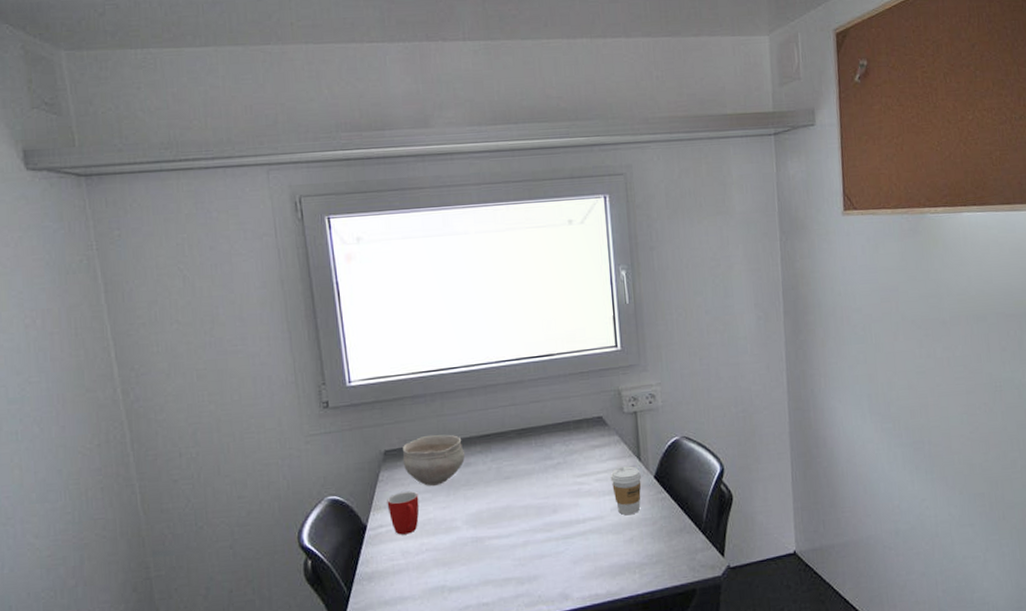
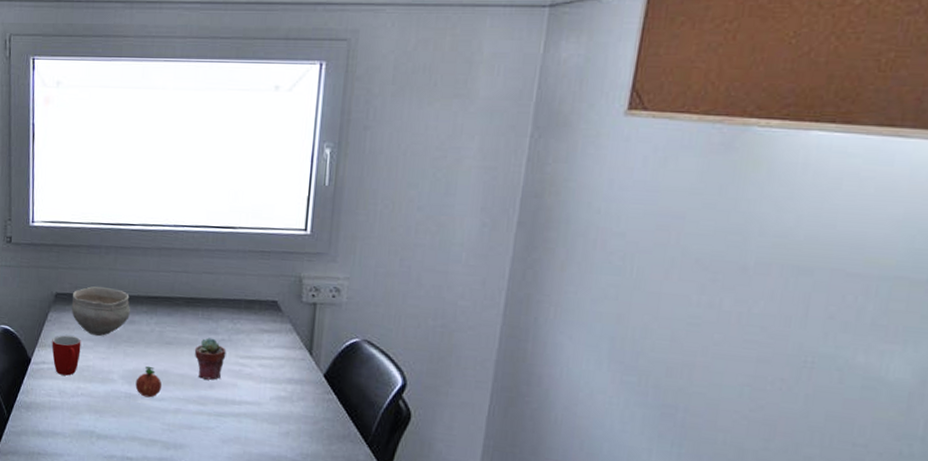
apple: none [480,505,508,537] -> present [135,366,162,398]
potted succulent: none [533,463,564,506] -> present [194,337,227,380]
coffee cup: present [610,466,642,515] -> none [275,357,311,409]

